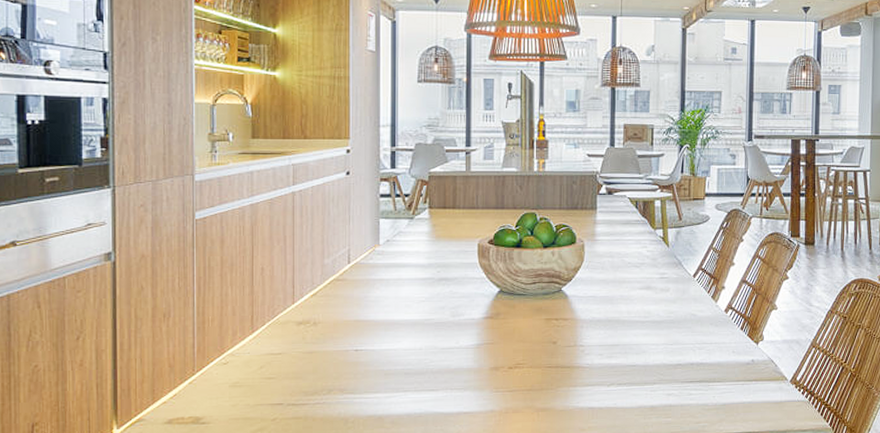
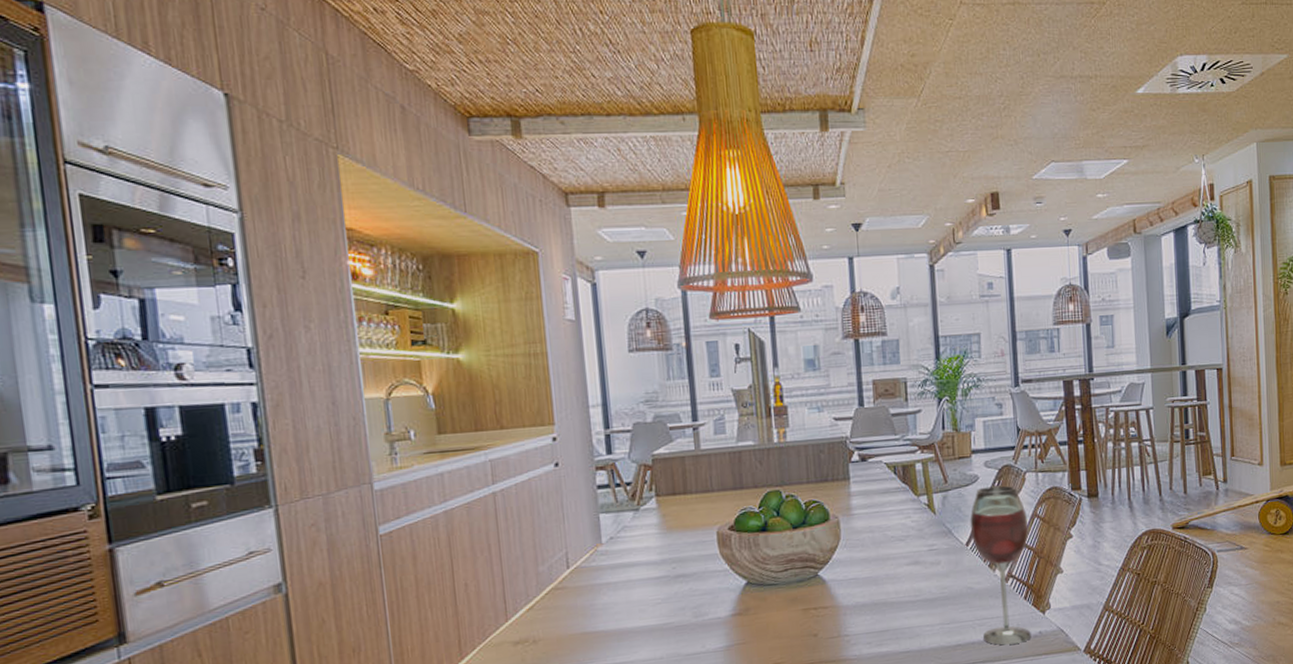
wineglass: none [698,227,750,369] -> present [970,485,1031,645]

